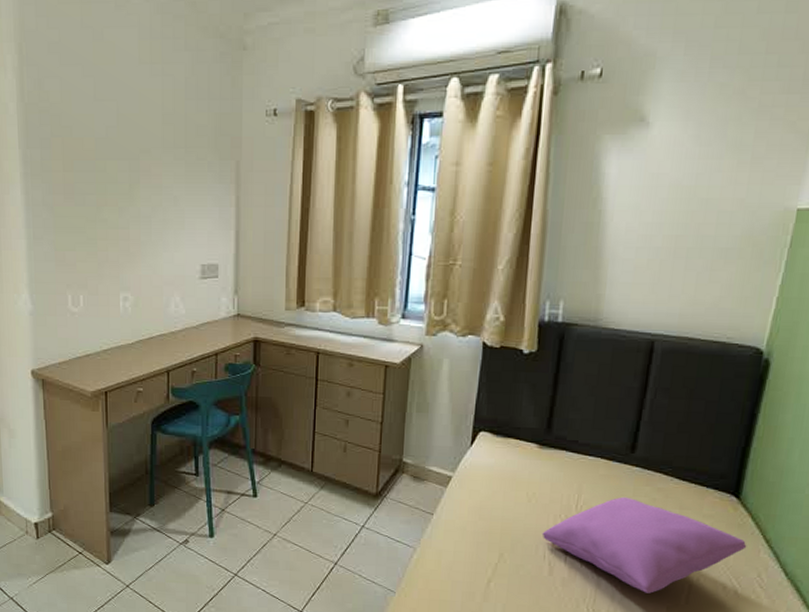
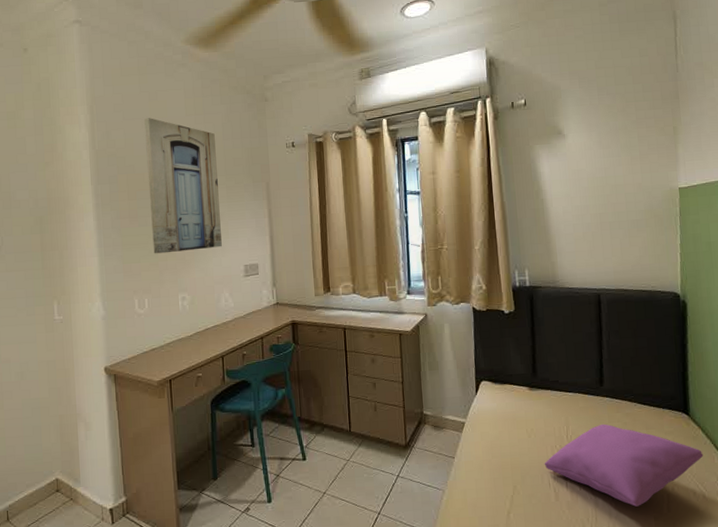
wall art: none [86,64,175,242] -> present [144,118,222,254]

